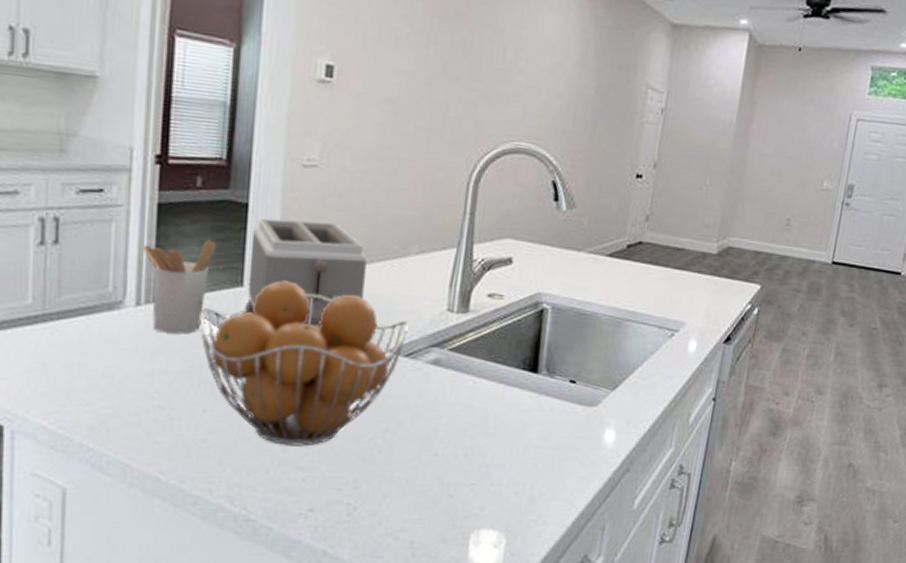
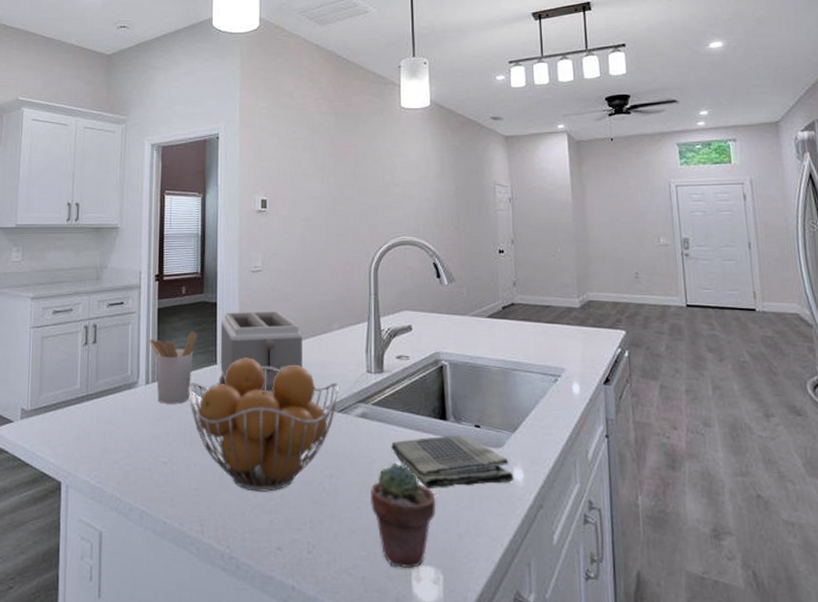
potted succulent: none [431,418,512,532] -> present [369,462,437,568]
dish towel: none [465,390,604,449] -> present [391,435,514,489]

